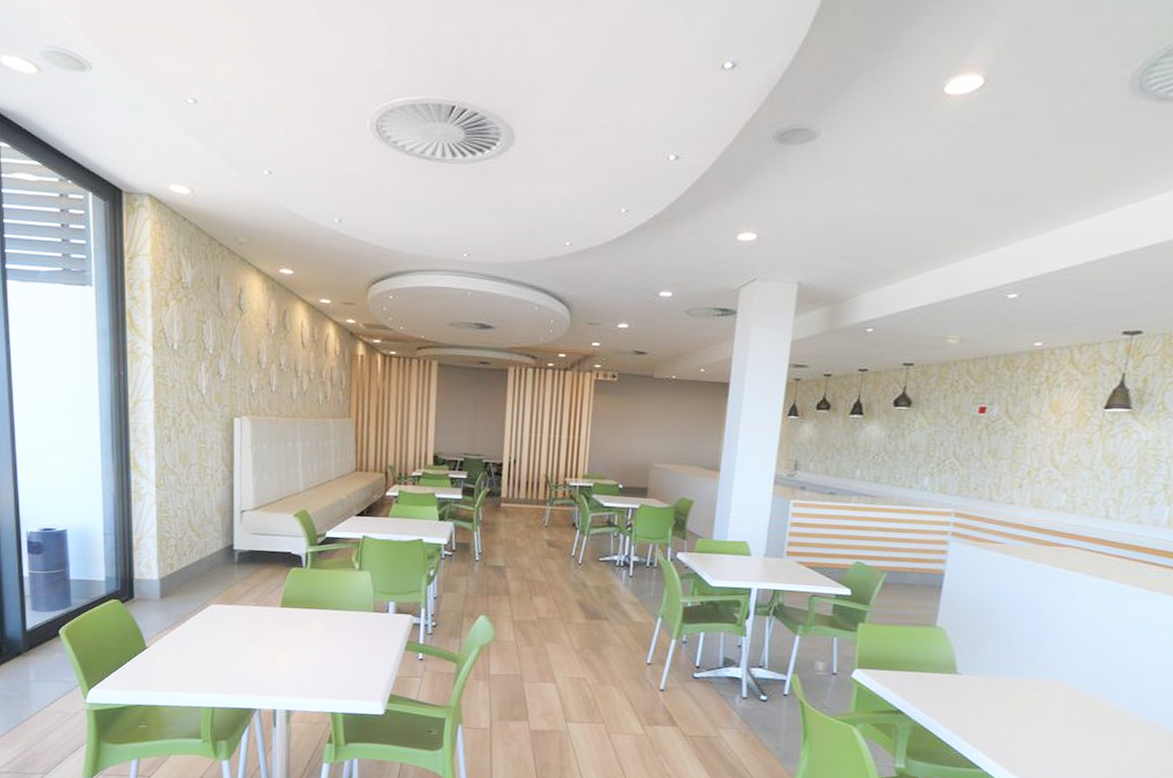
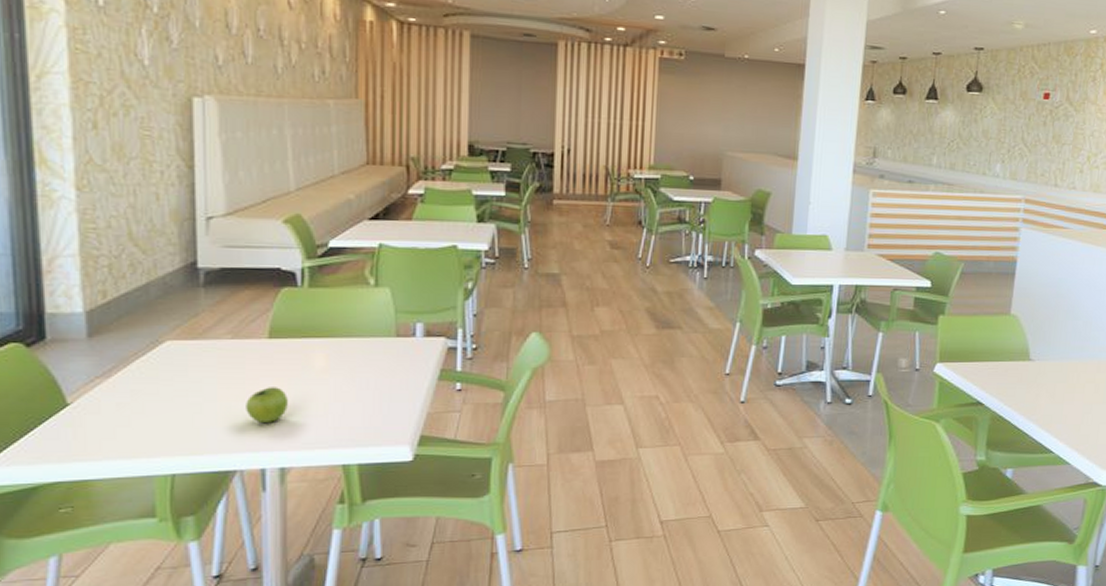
fruit: none [264,645,293,674] -> present [246,387,288,424]

